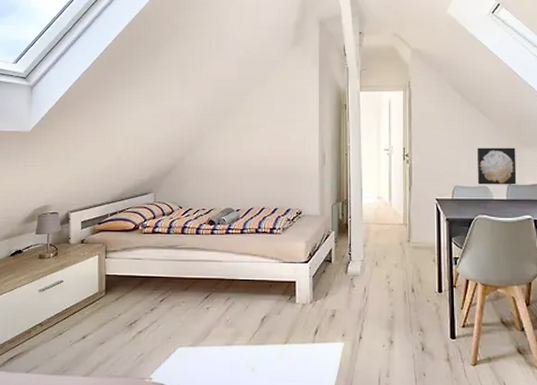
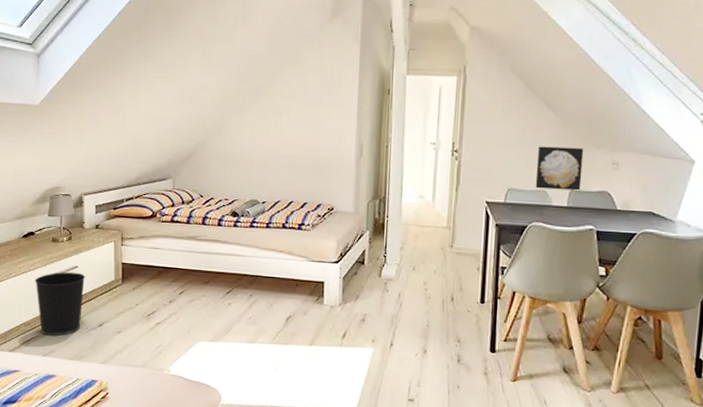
wastebasket: none [20,286,71,352] -> present [35,271,86,336]

